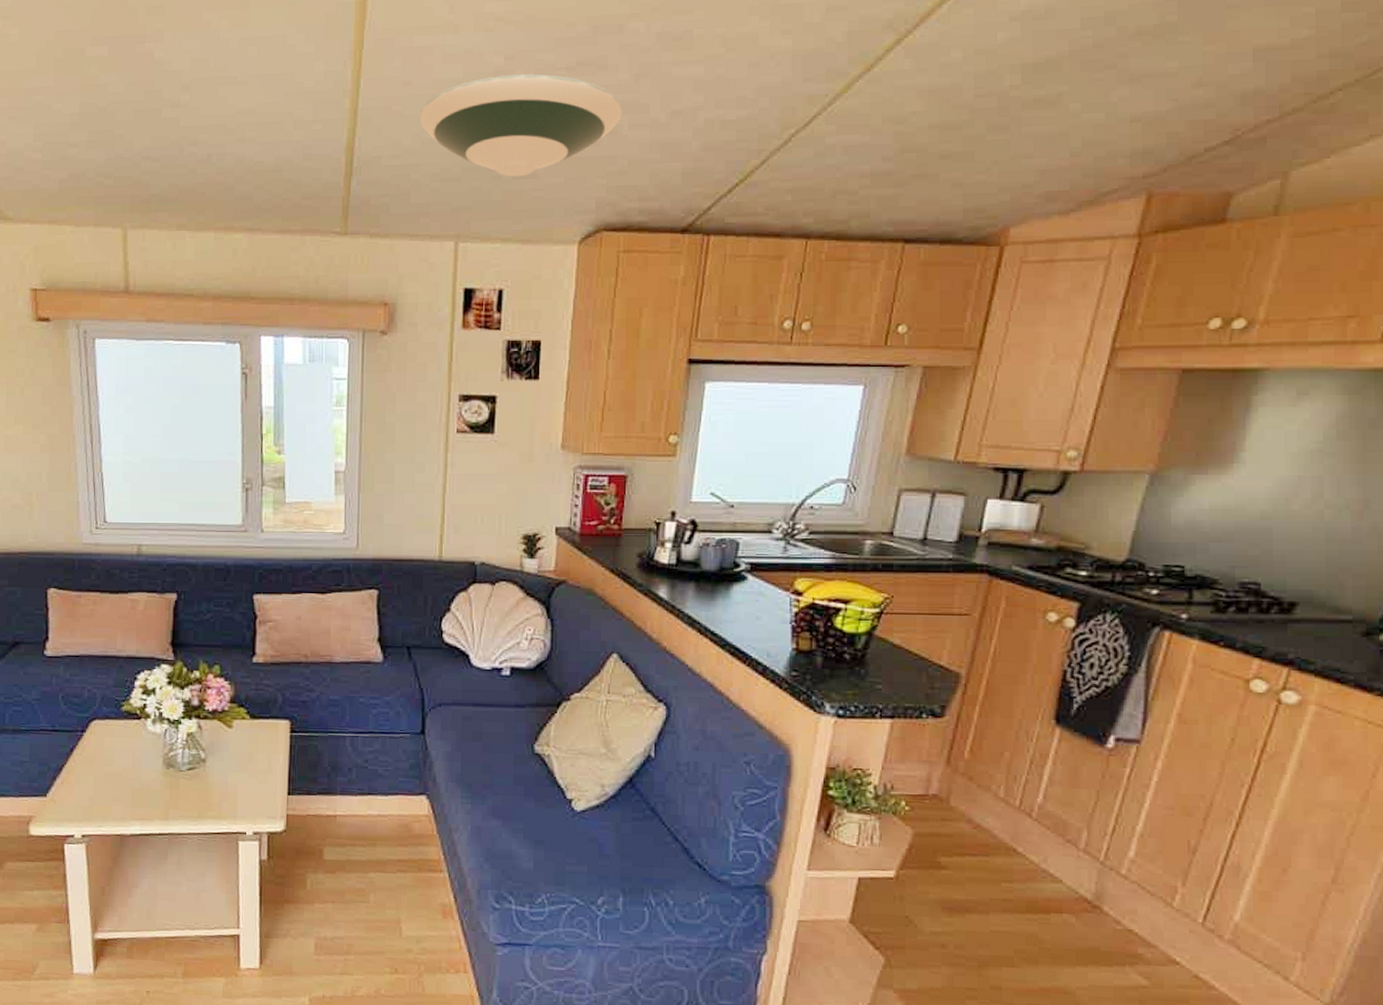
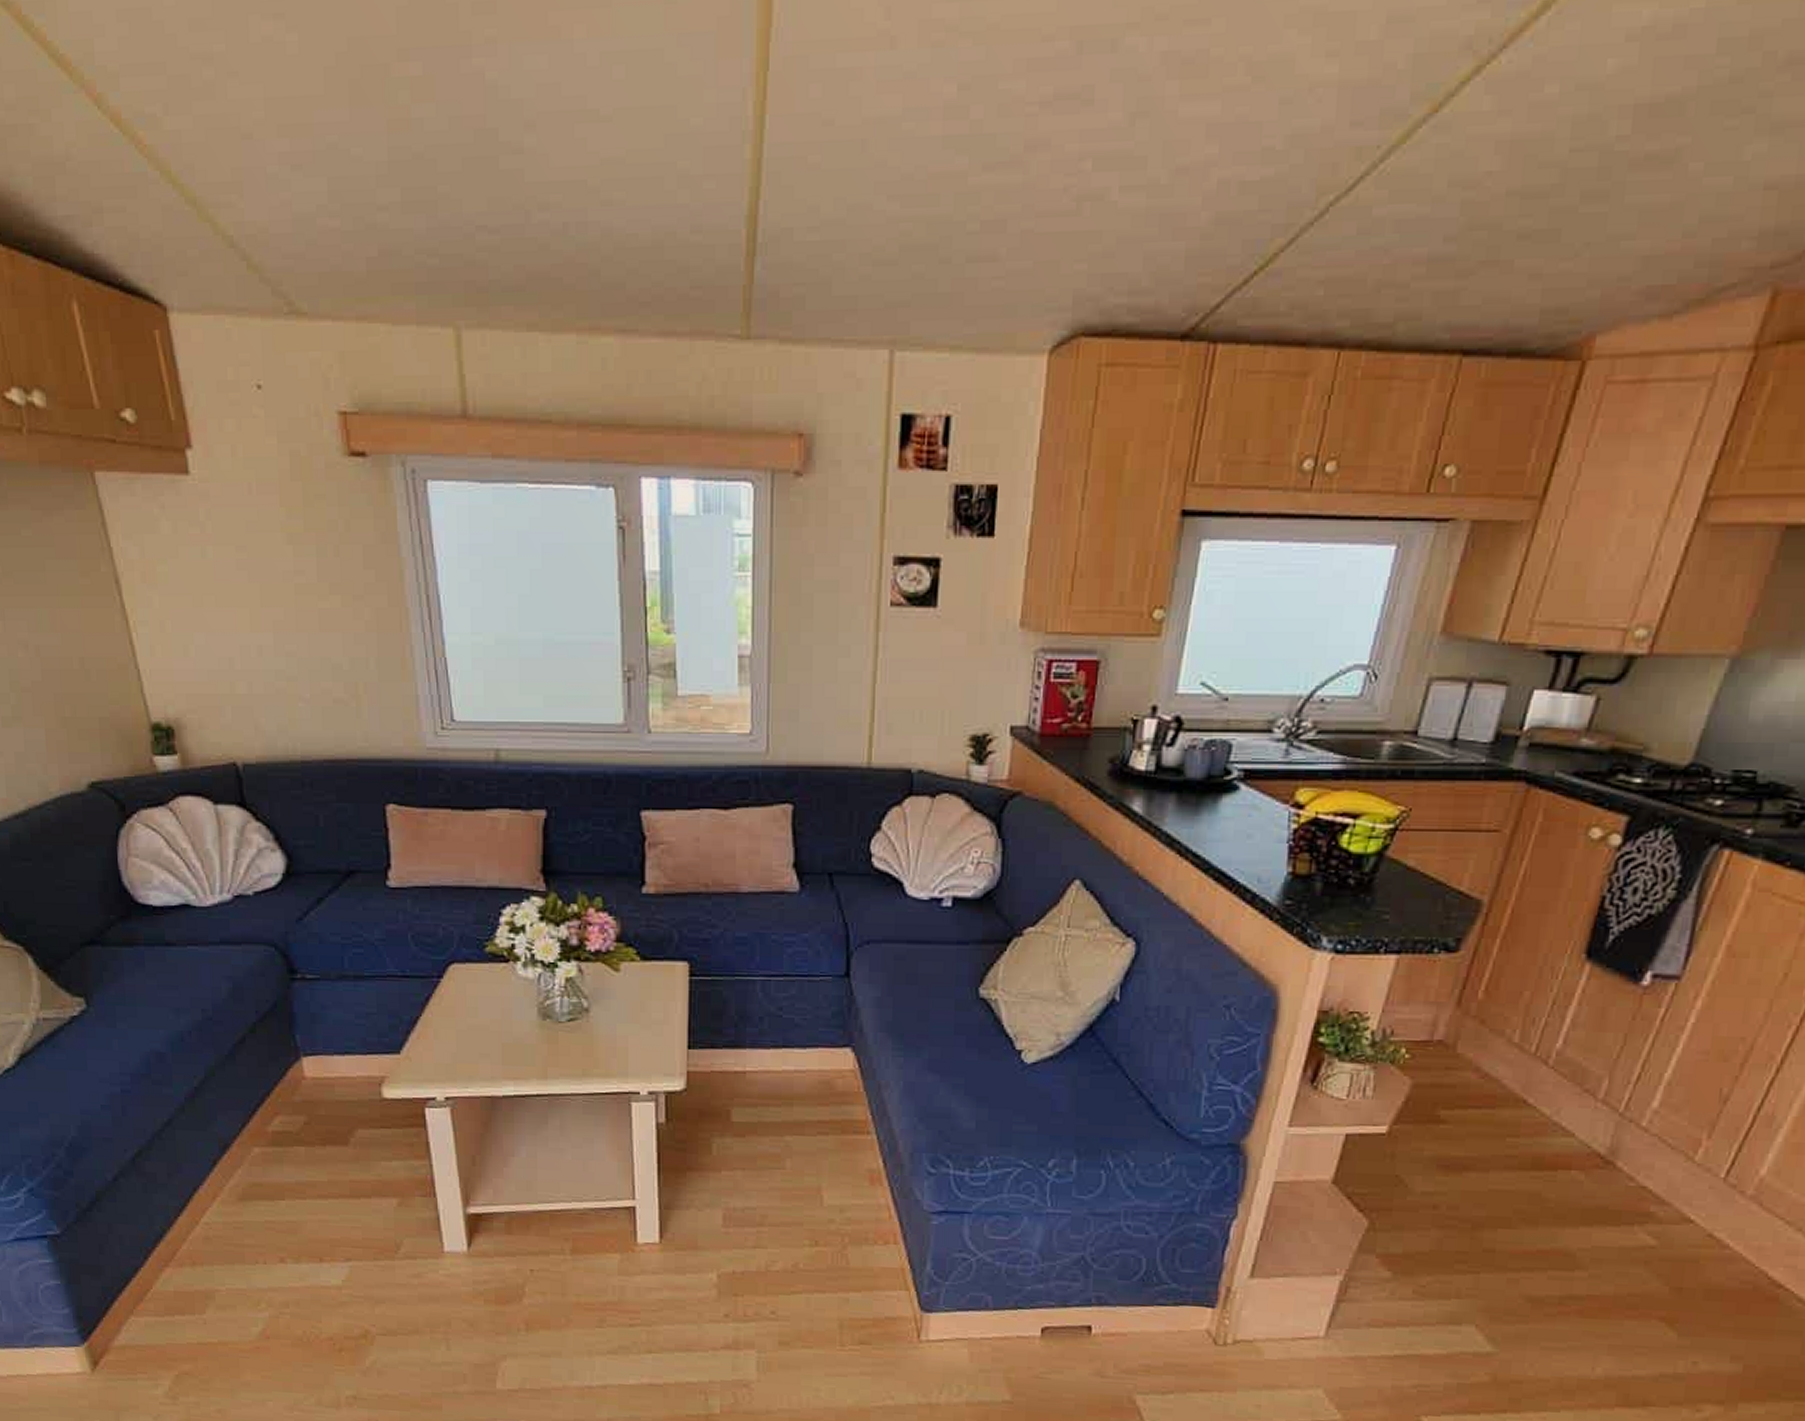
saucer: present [419,74,622,177] -> none [844,111,1111,260]

